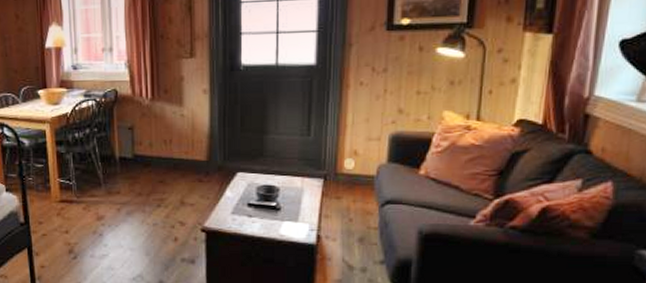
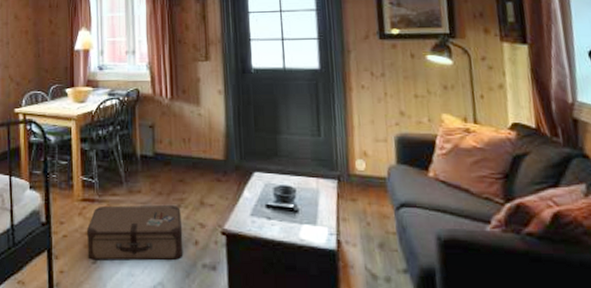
suitcase: none [65,205,163,256] -> present [86,205,184,261]

